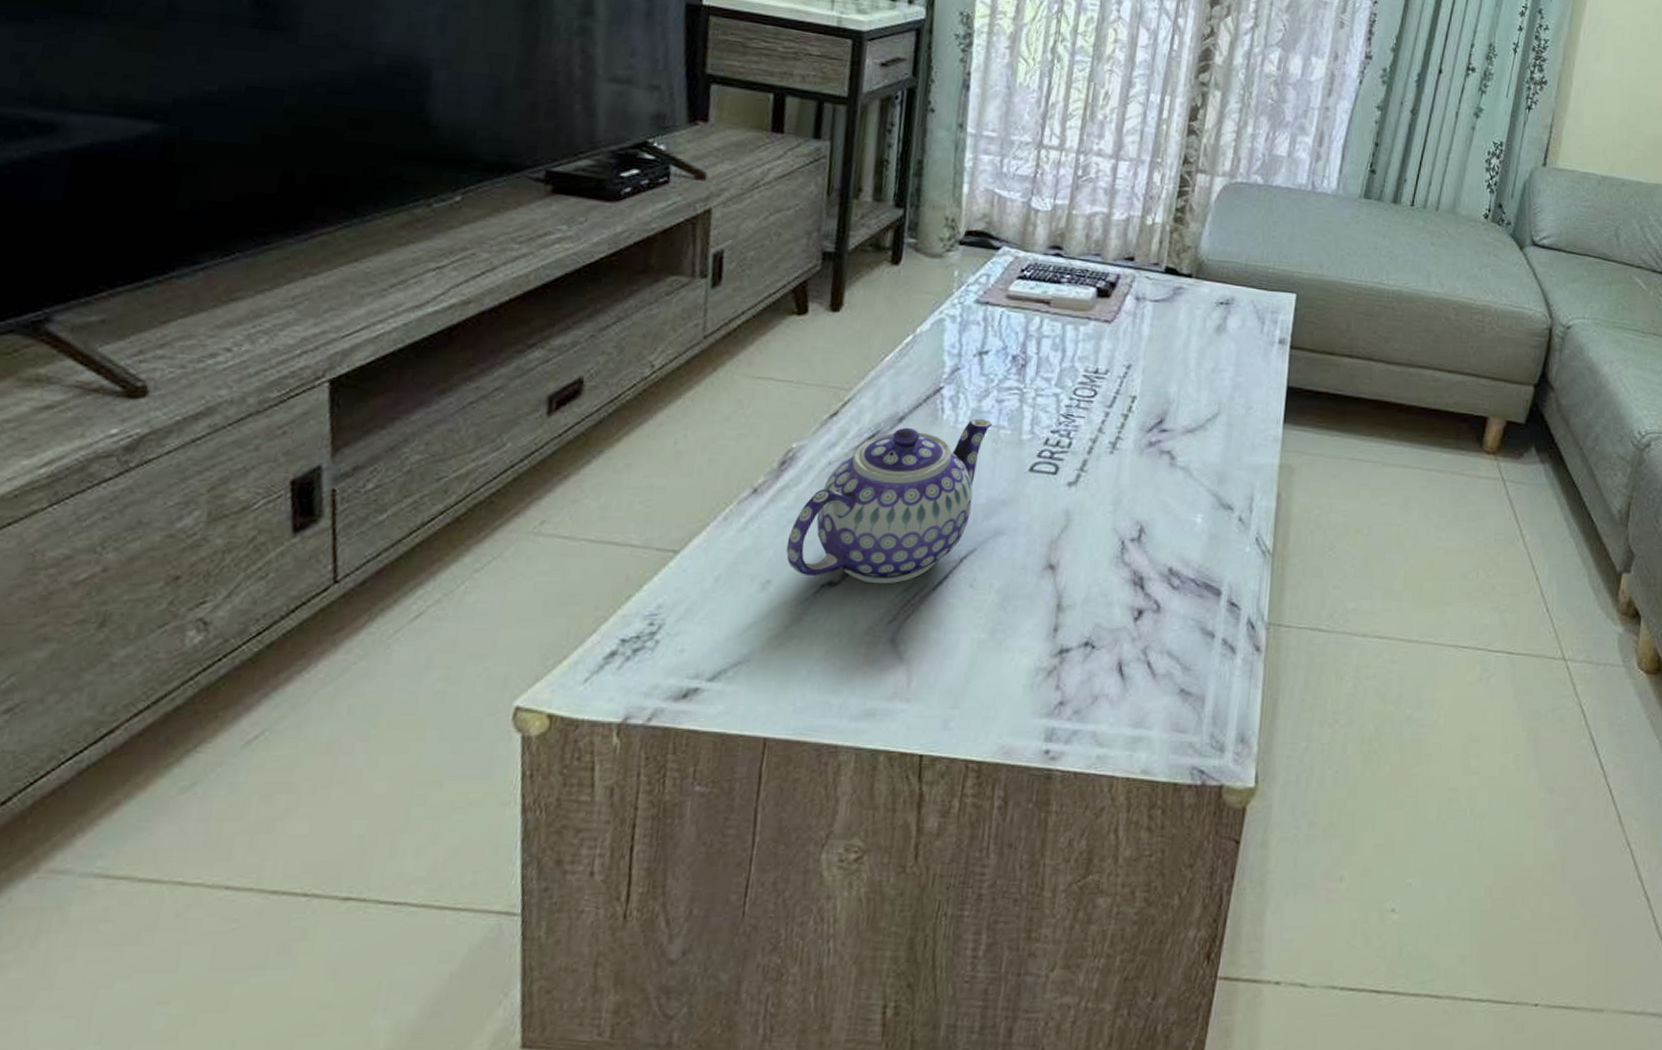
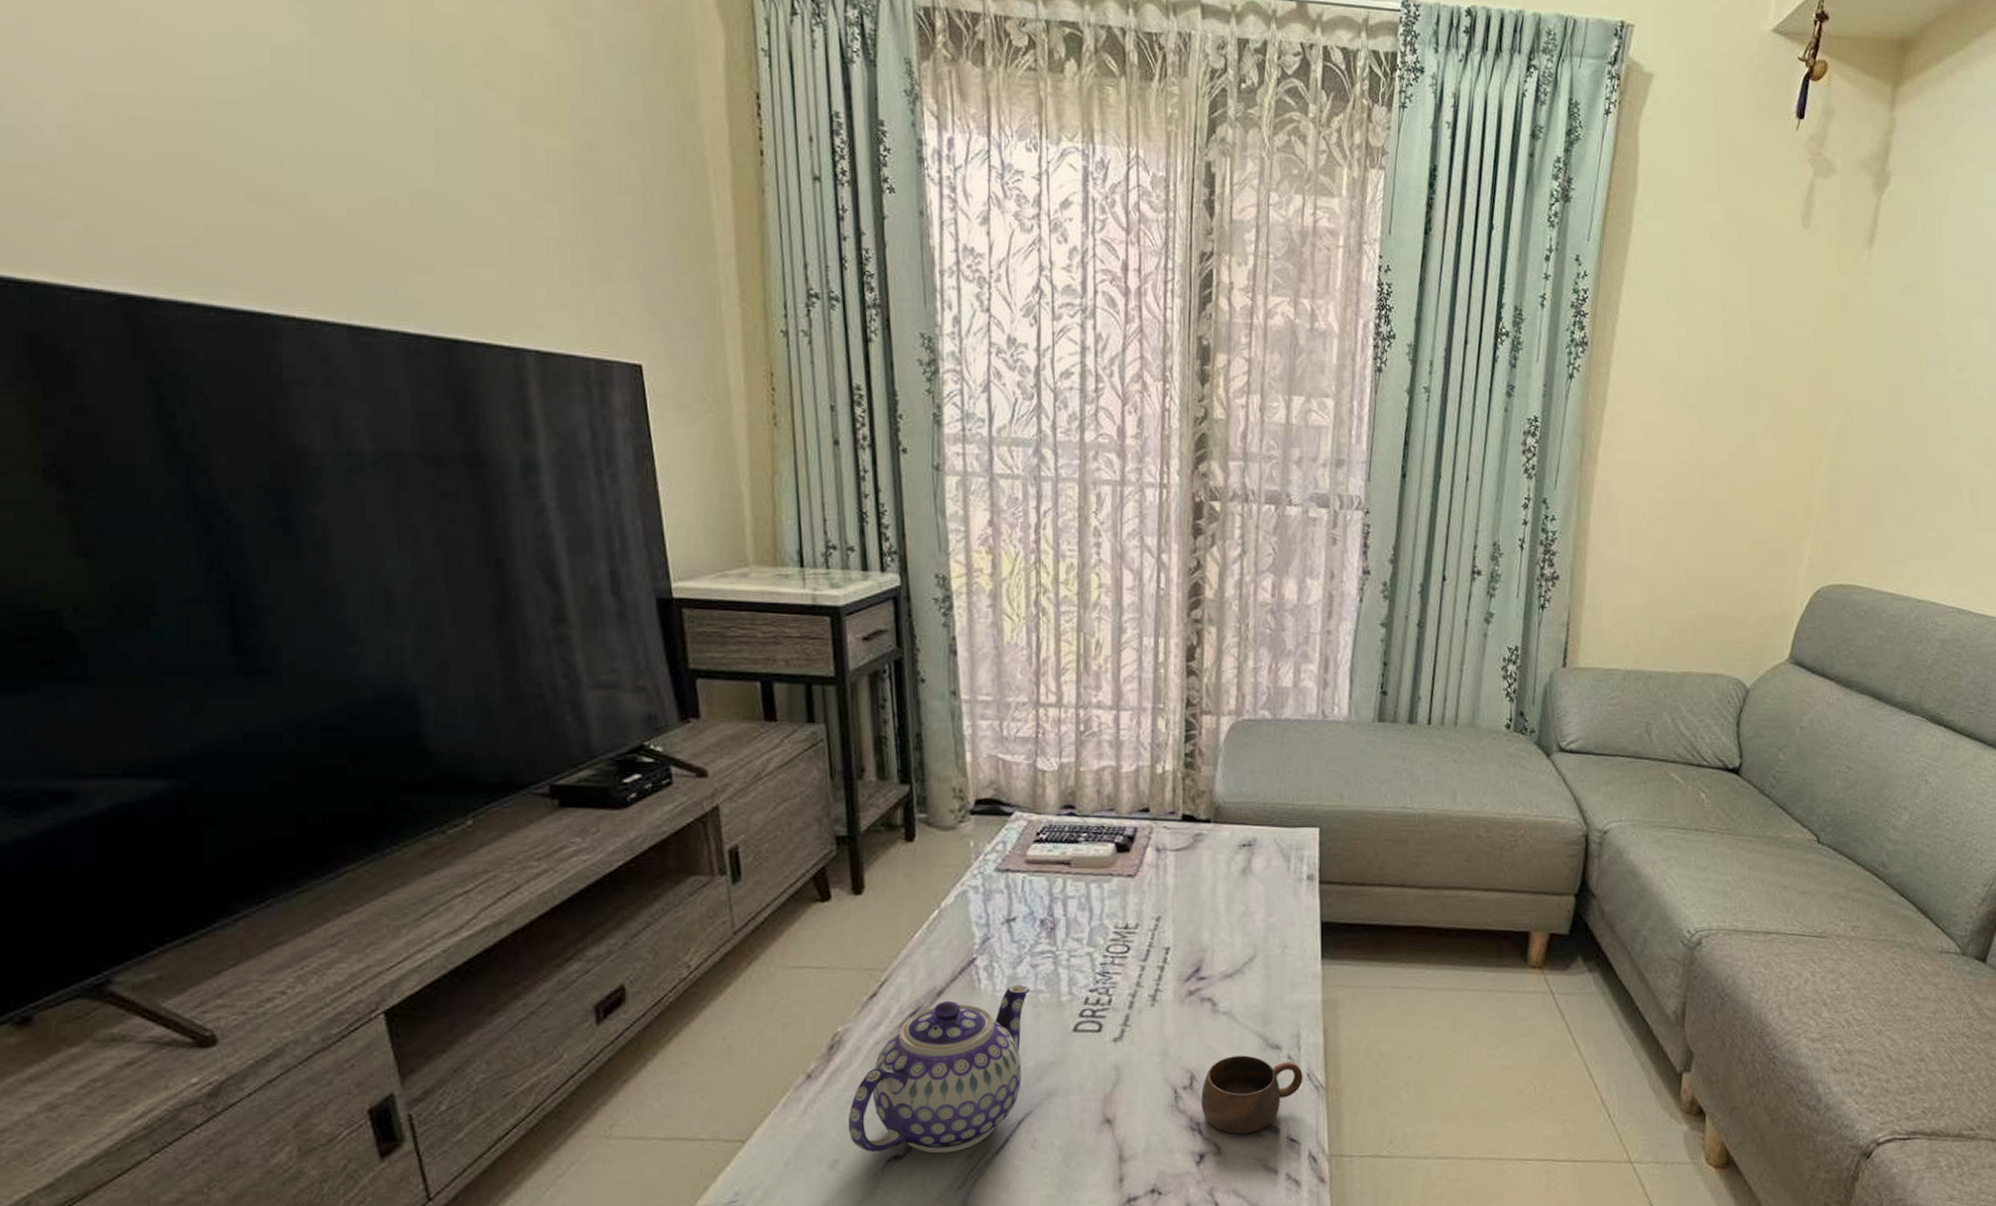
cup: none [1146,512,1252,593] -> present [1201,1055,1303,1134]

